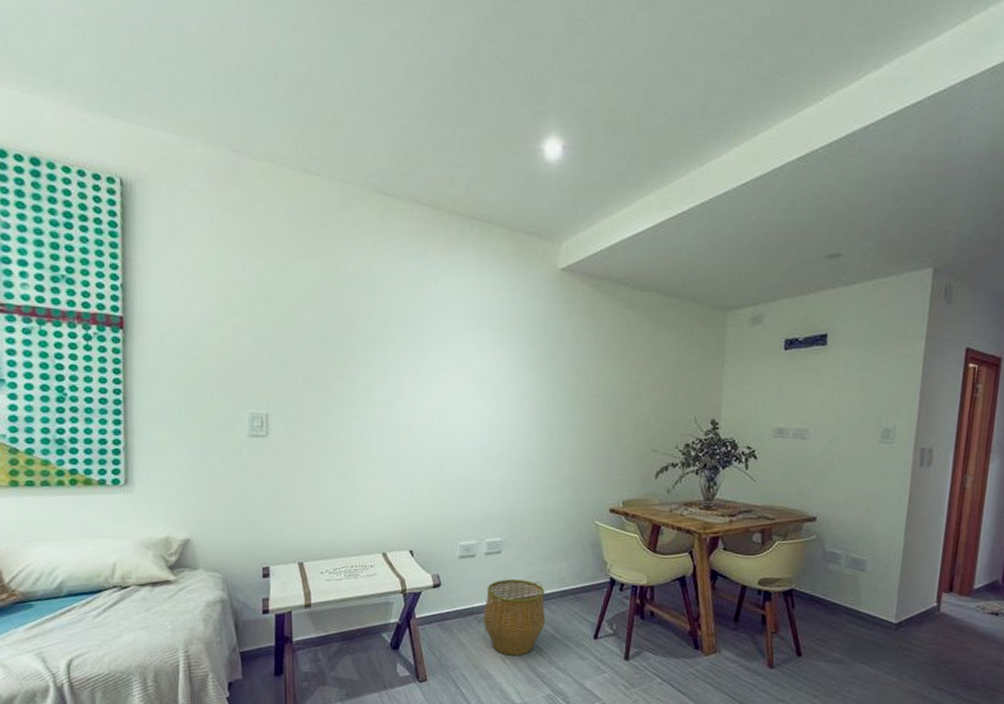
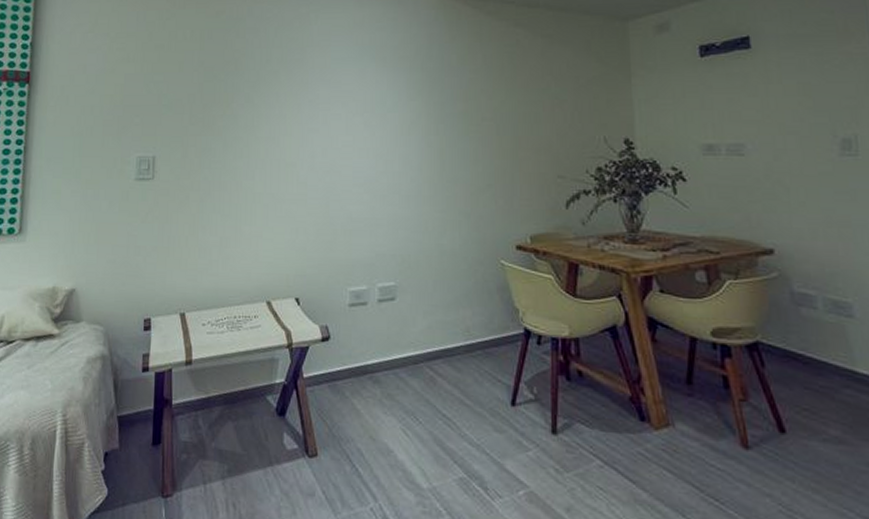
basket: present [482,579,546,656] -> none [378,331,451,427]

